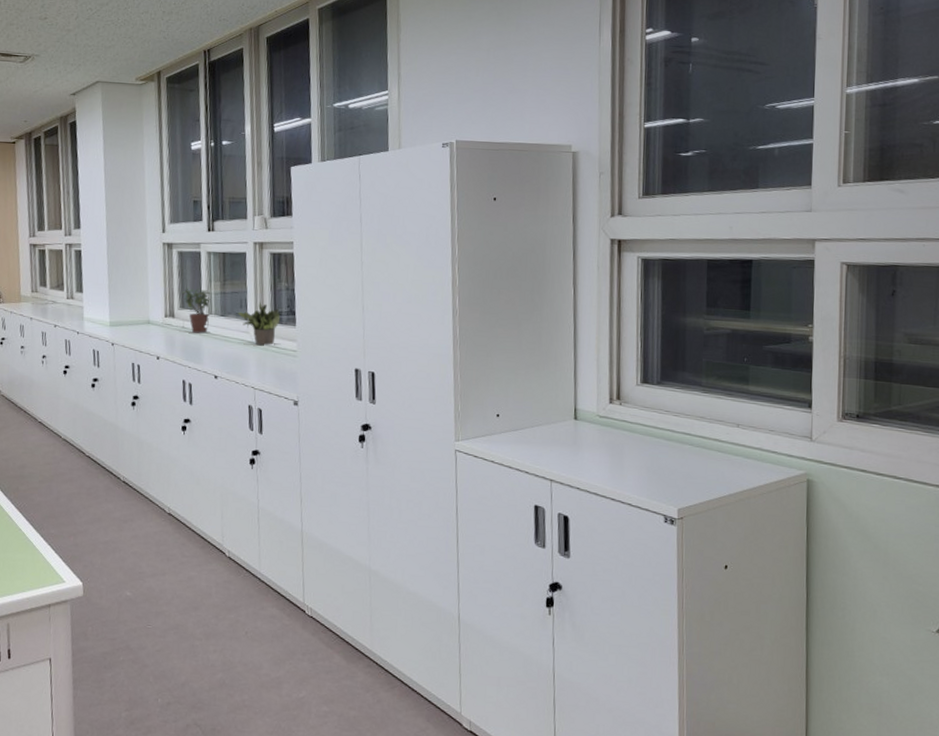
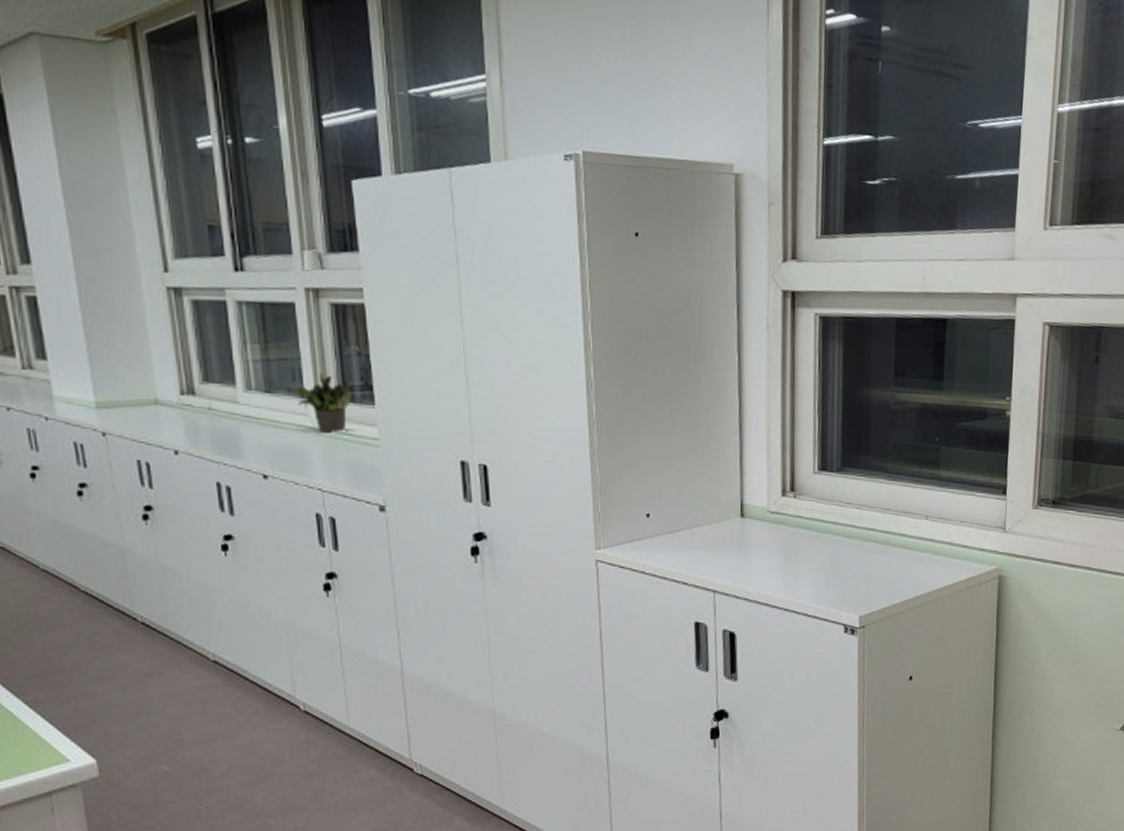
potted plant: present [182,287,211,334] -> none [203,351,248,417]

